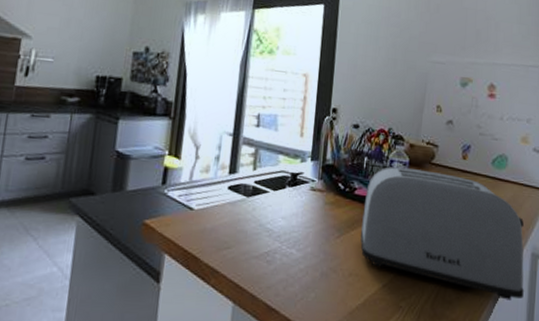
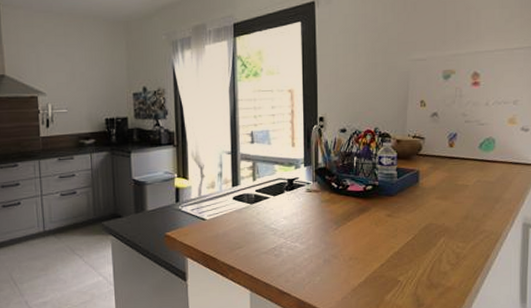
toaster: present [360,166,524,300] -> none [356,161,516,267]

